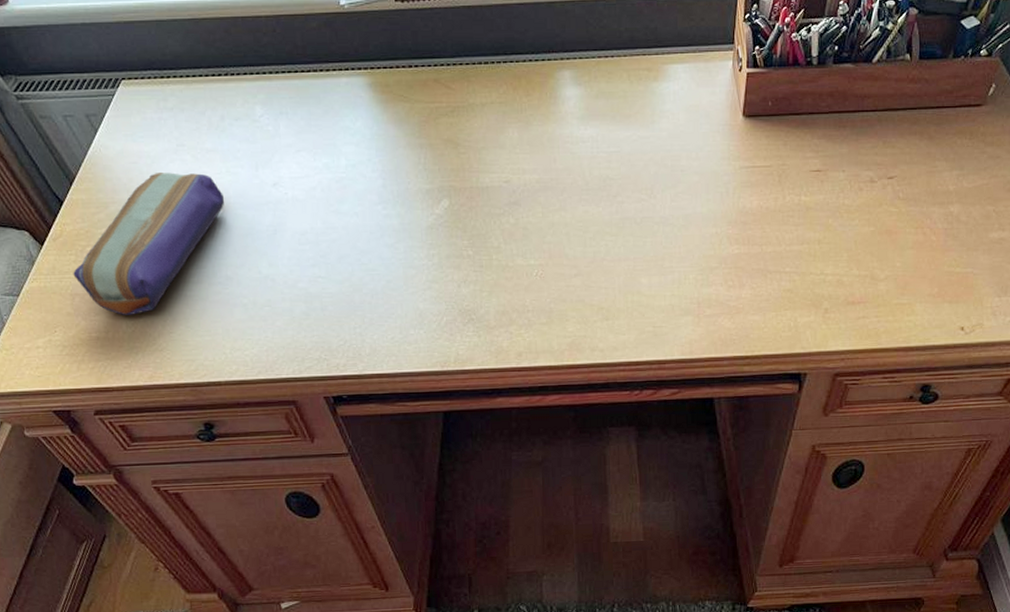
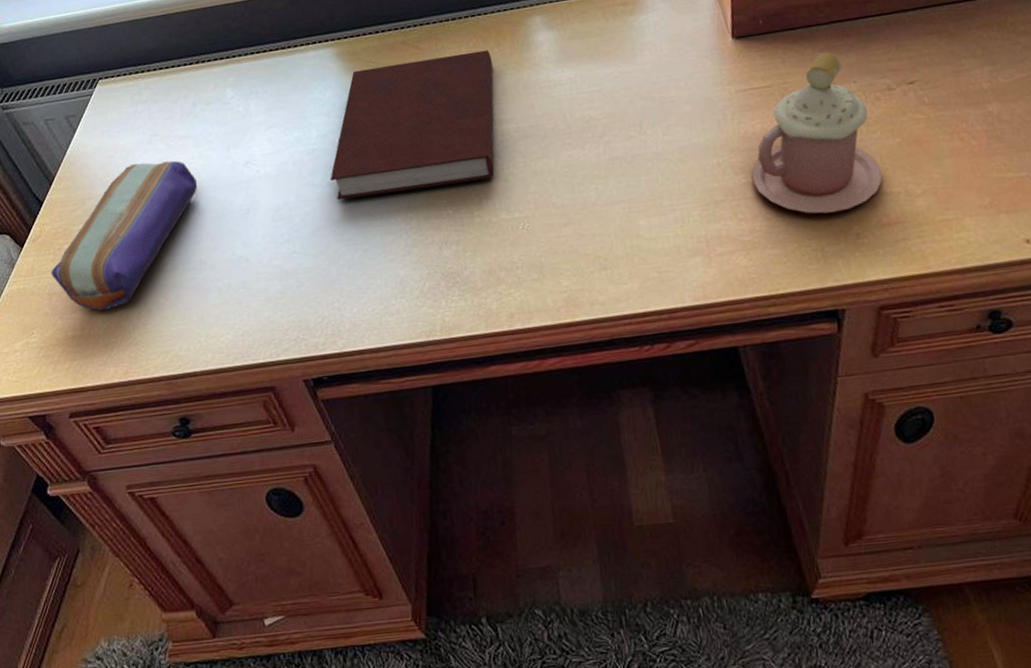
notebook: none [357,98,521,230] -> present [330,50,495,200]
mug: none [744,141,854,288] -> present [752,52,882,214]

